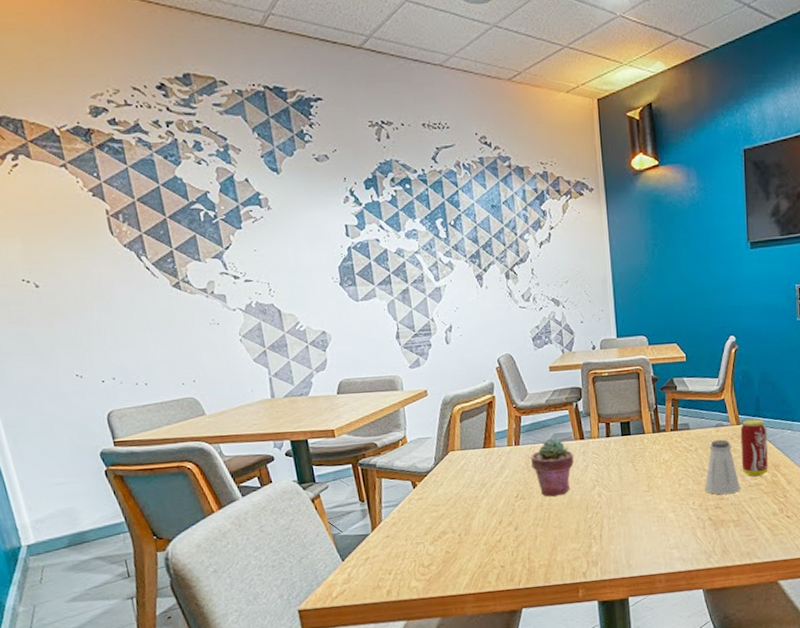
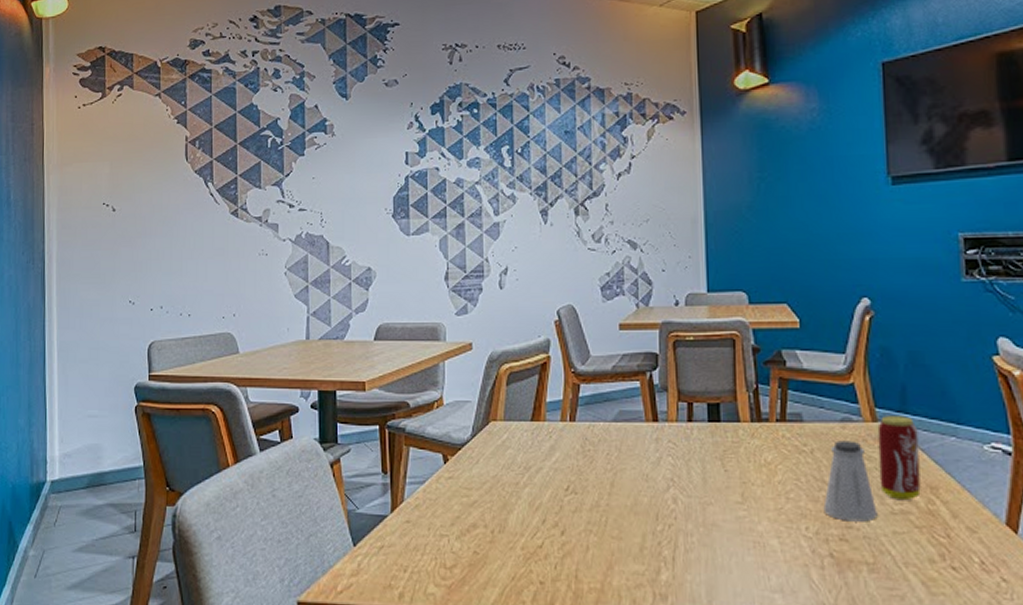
potted succulent: present [531,438,574,497] -> none [588,416,644,495]

